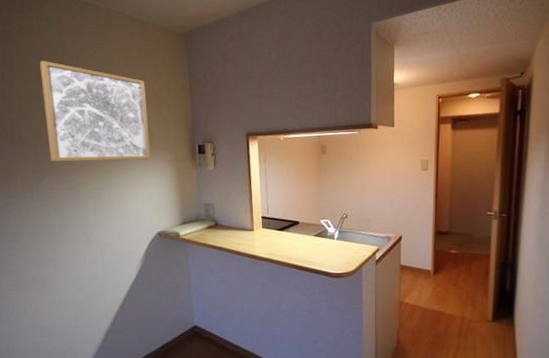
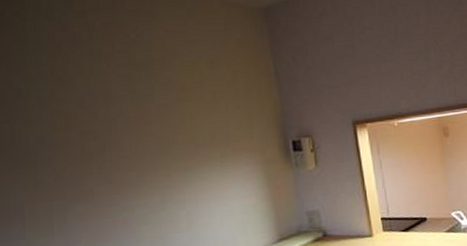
wall art: present [39,60,151,162] -> none [53,49,229,183]

